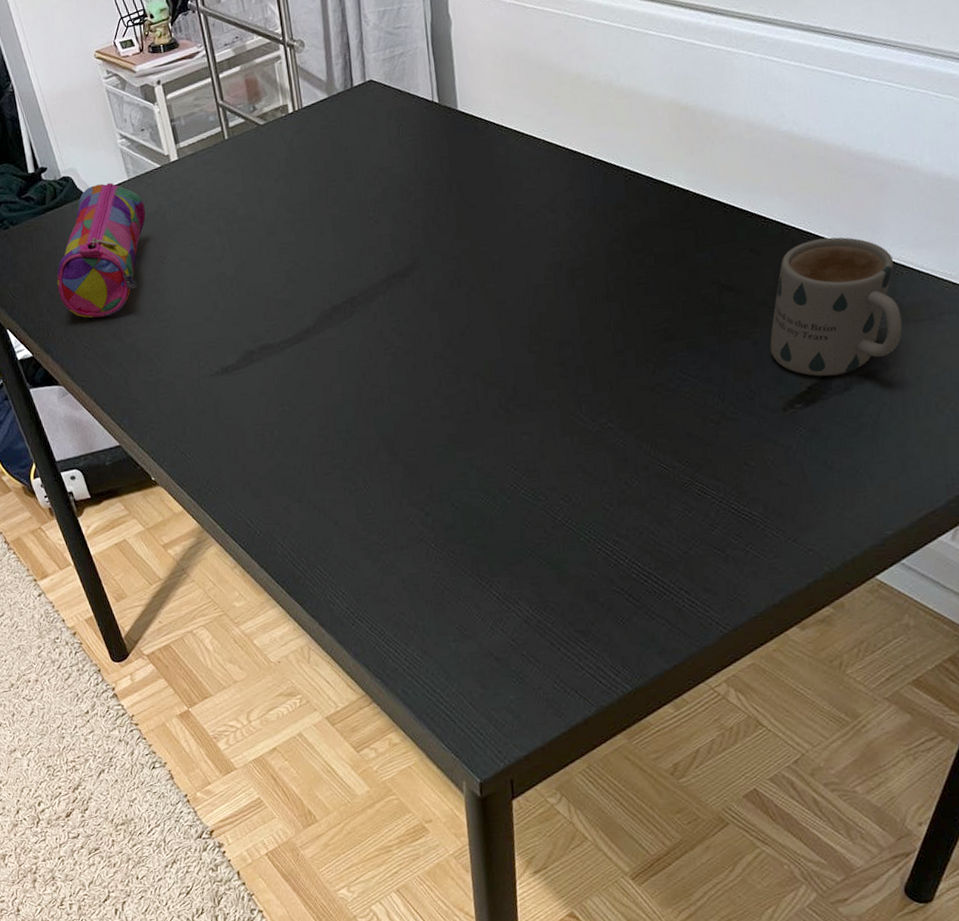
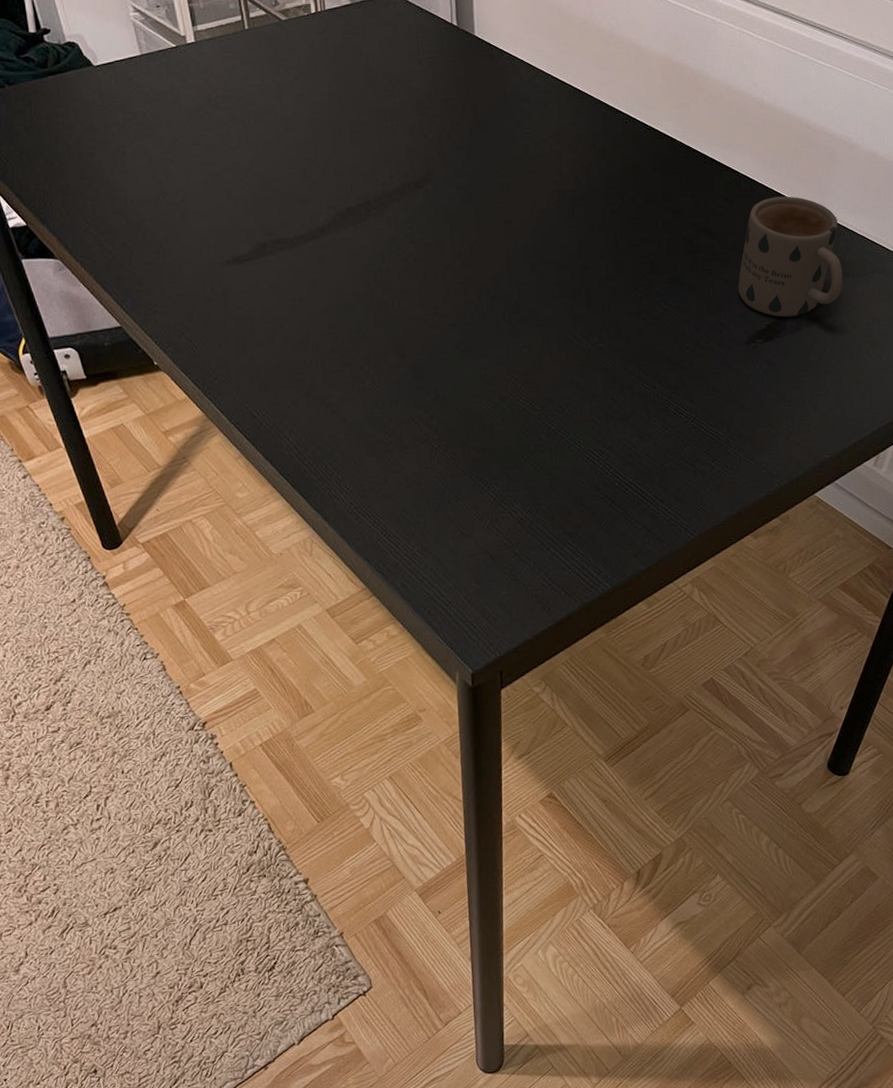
pencil case: present [57,182,146,318] -> none [57,55,158,193]

